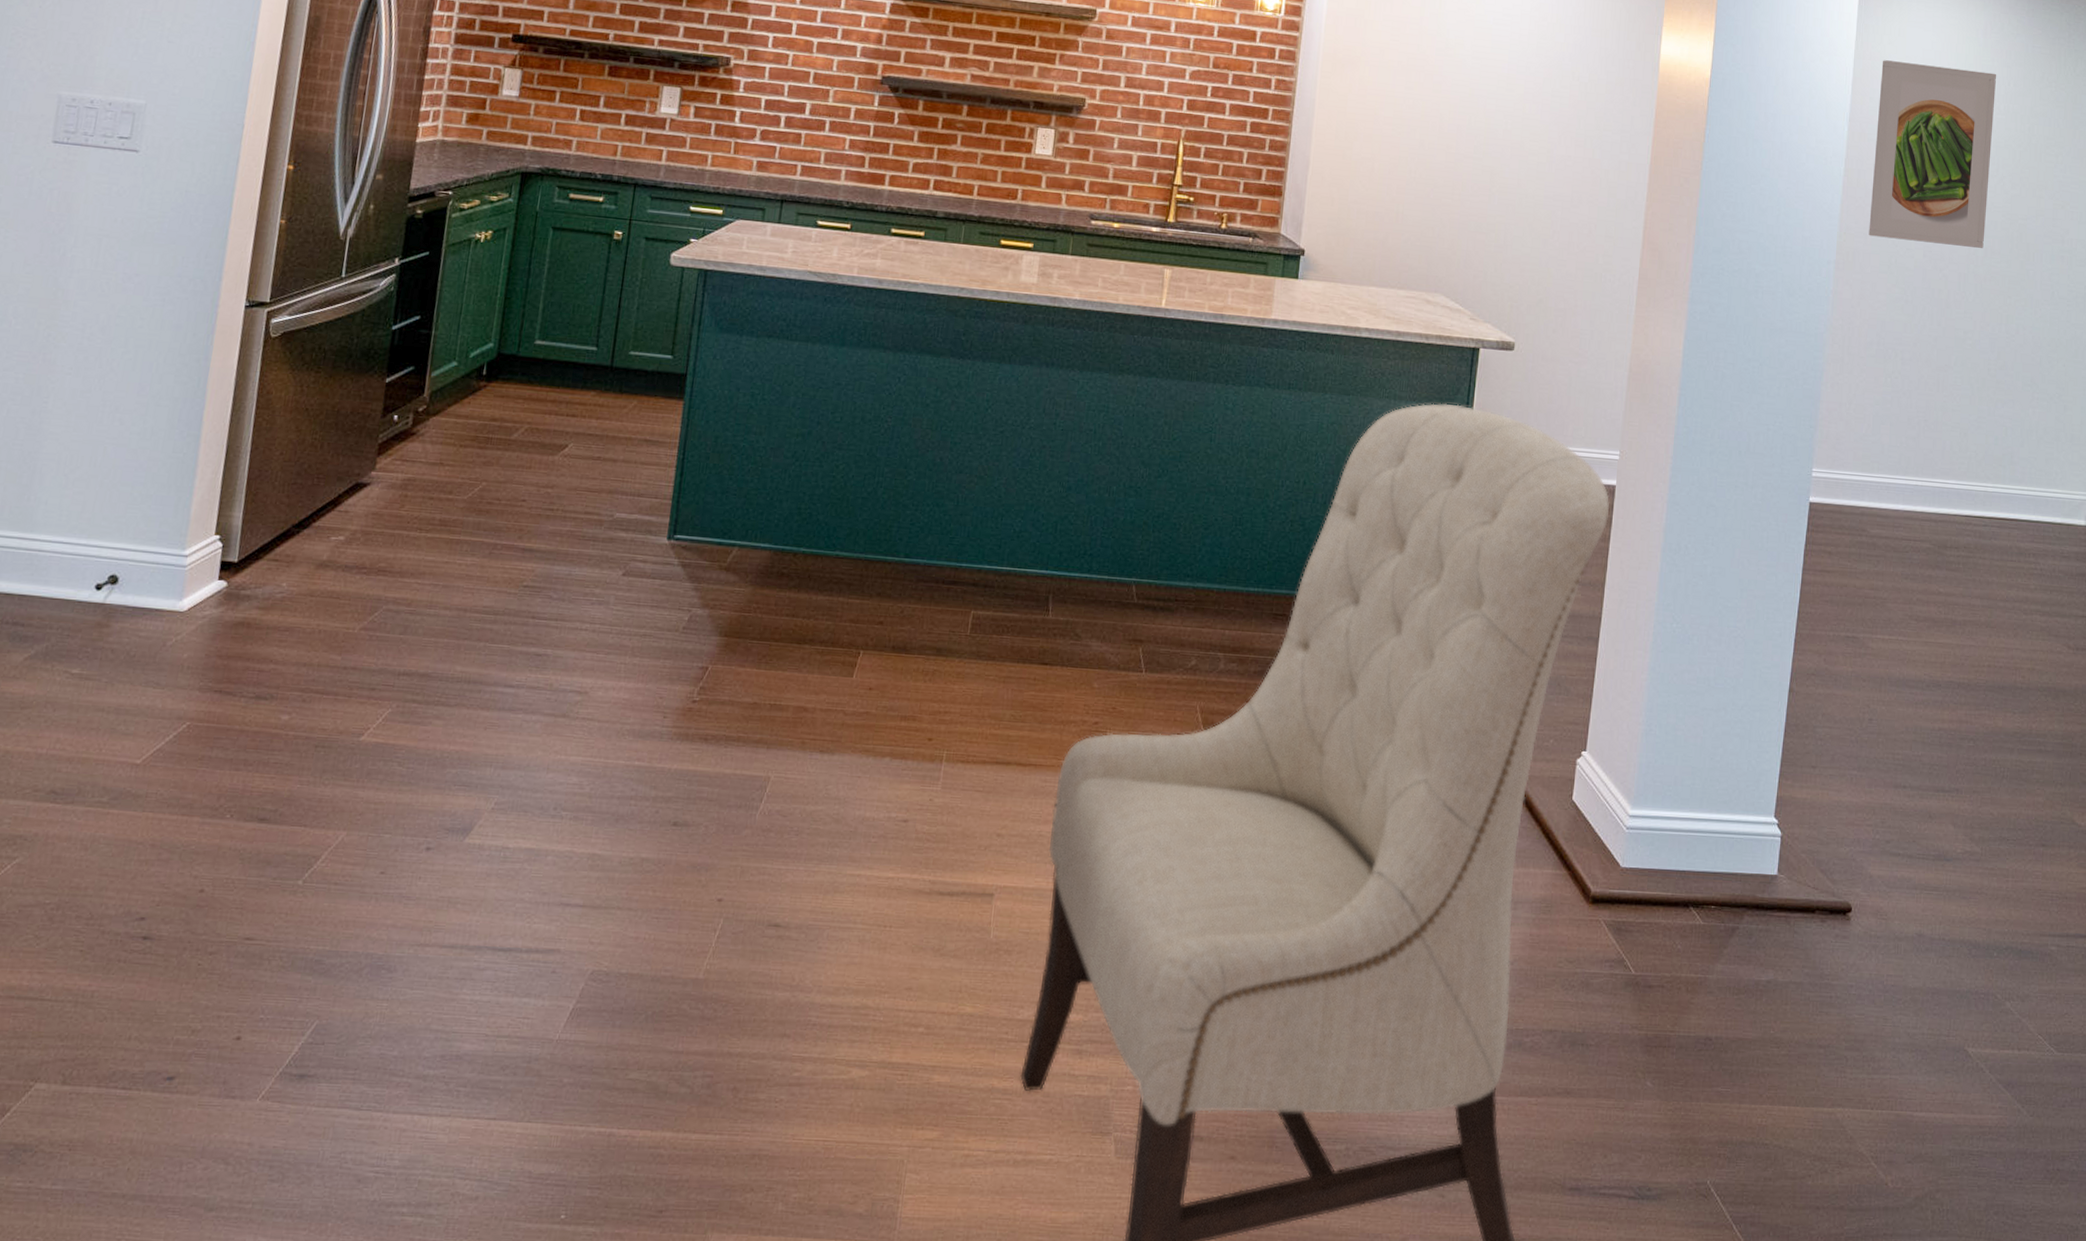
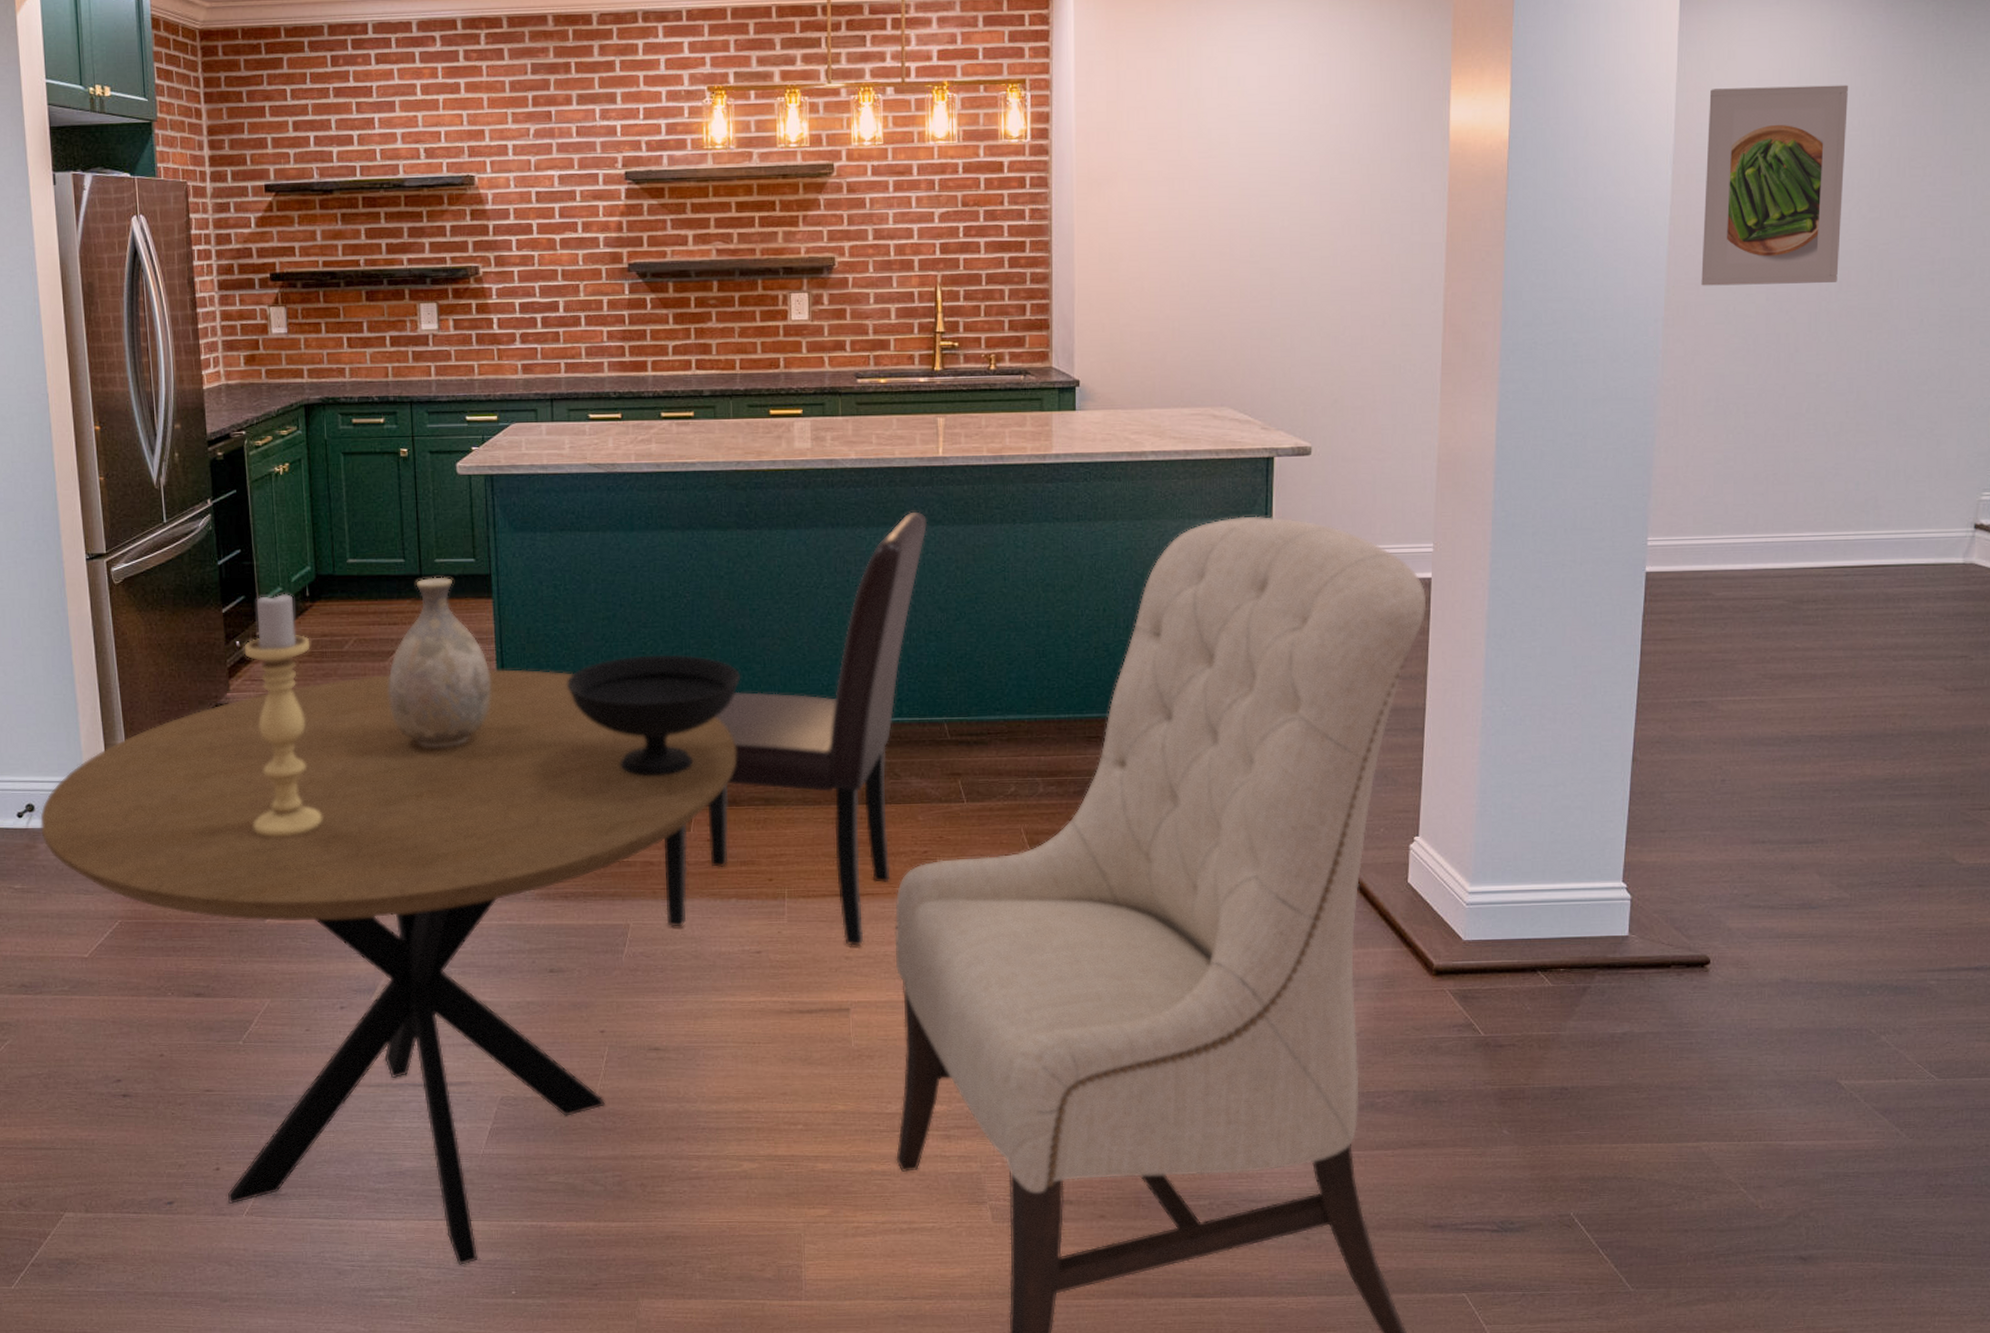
dining table: none [118,469,915,1178] -> present [40,669,736,1265]
candle holder: none [369,365,477,643] -> present [244,591,322,838]
vase: none [550,370,668,558] -> present [388,577,491,748]
bowl: none [747,478,932,613] -> present [567,654,741,777]
chair: none [812,360,1141,823] -> present [662,511,927,946]

